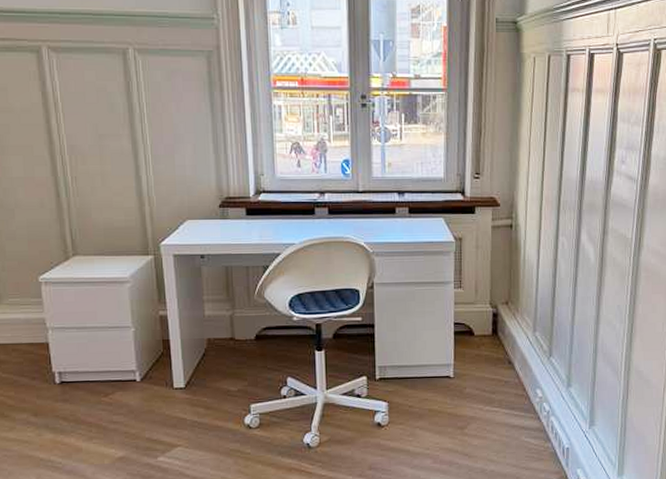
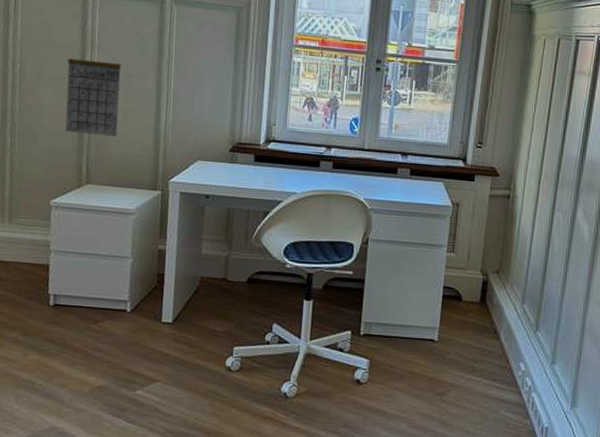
calendar: none [32,108,98,204] -> present [65,46,122,137]

